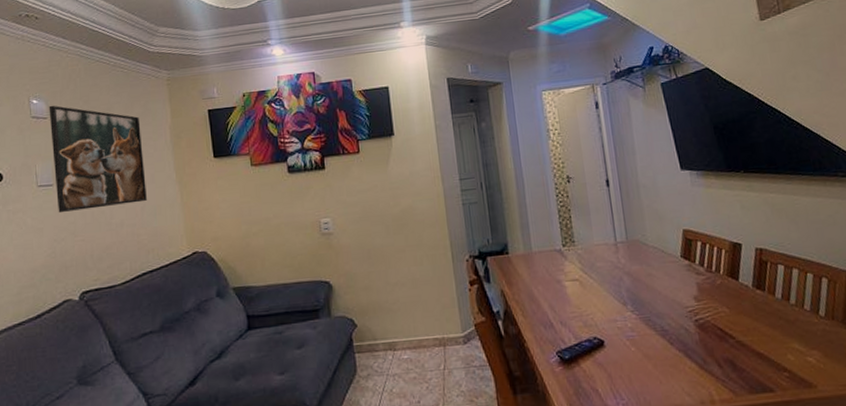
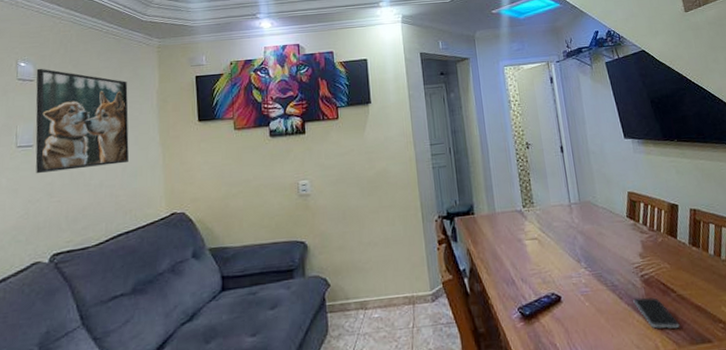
smartphone: none [685,343,738,377] -> present [633,297,680,329]

